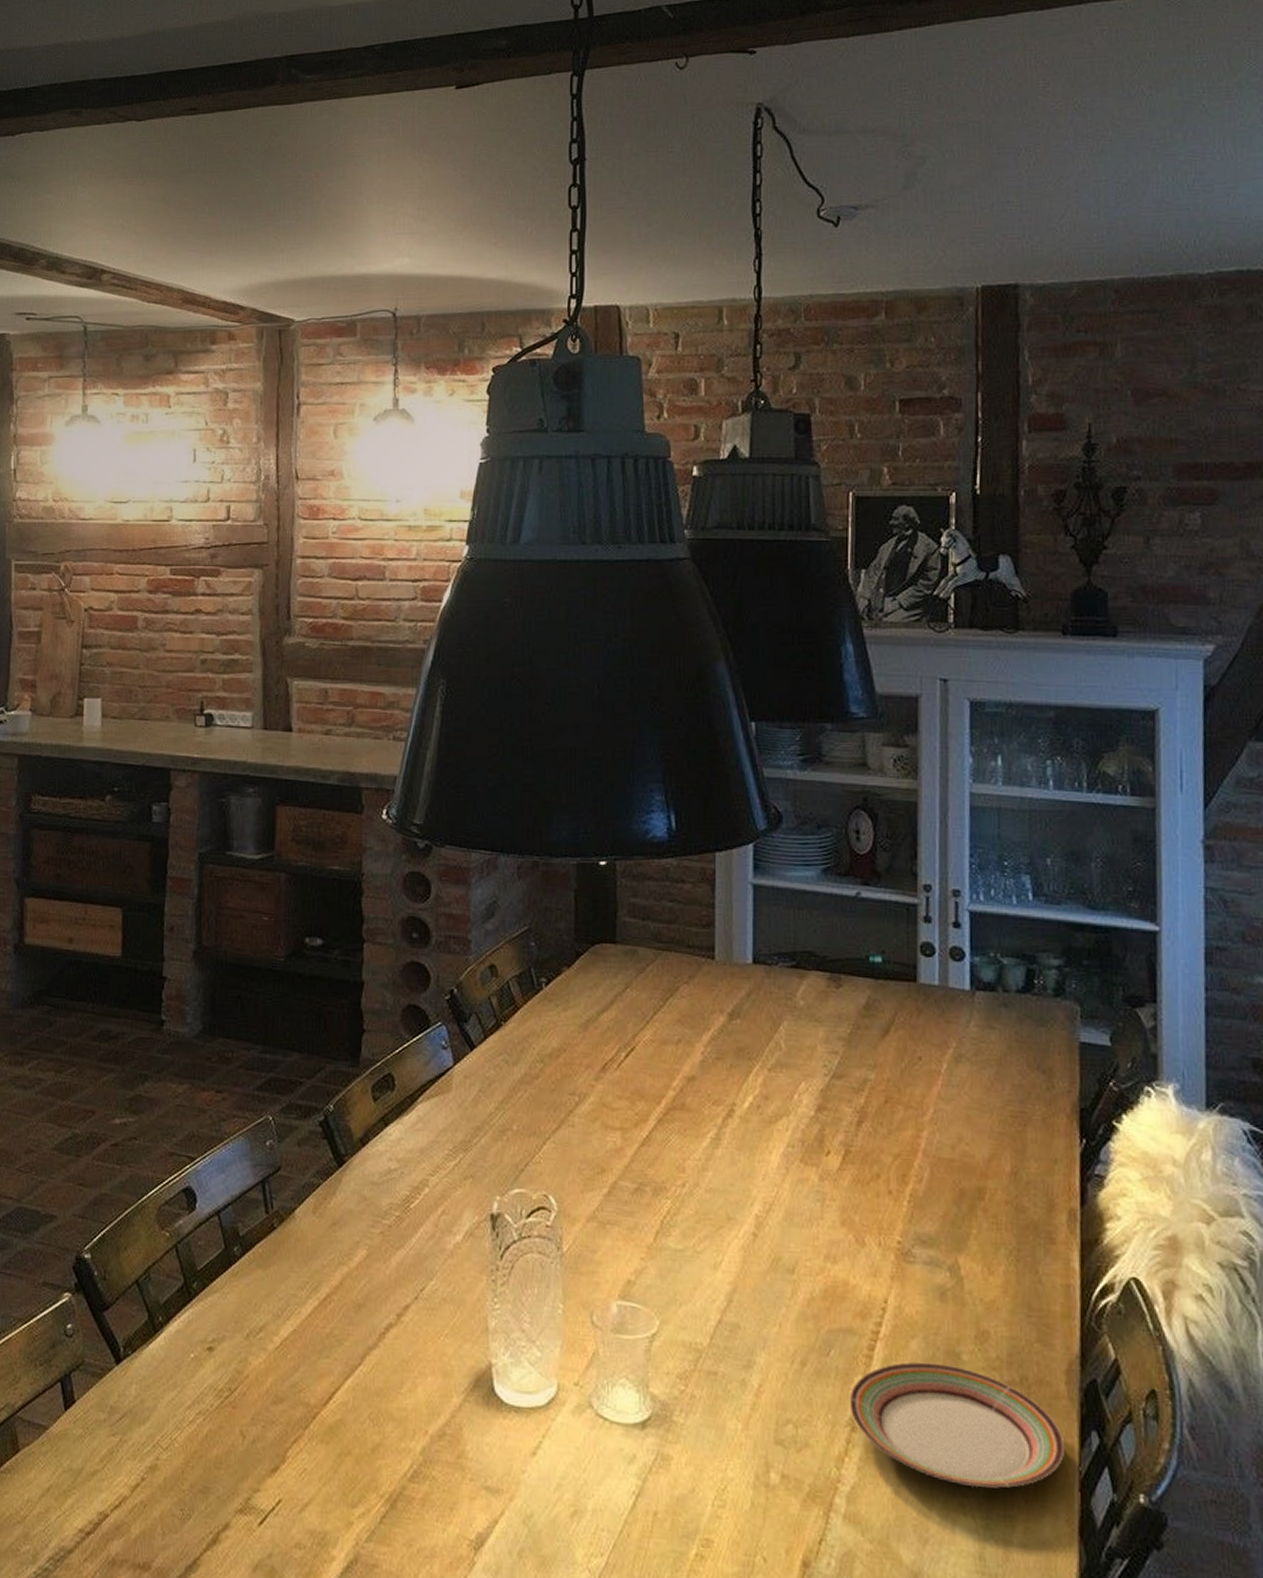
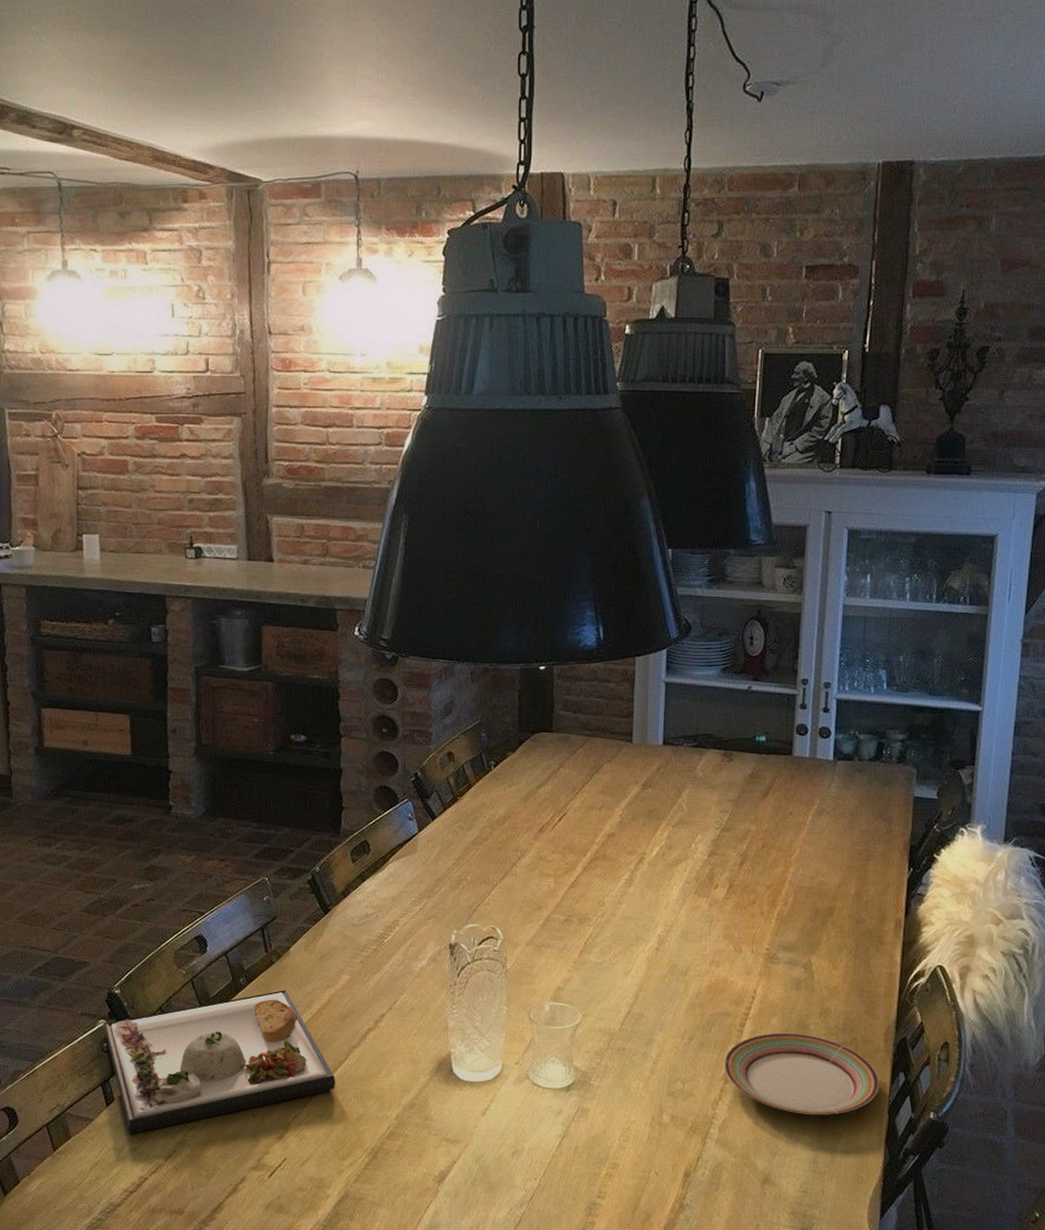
dinner plate: none [69,1265,347,1452] -> present [105,990,336,1134]

